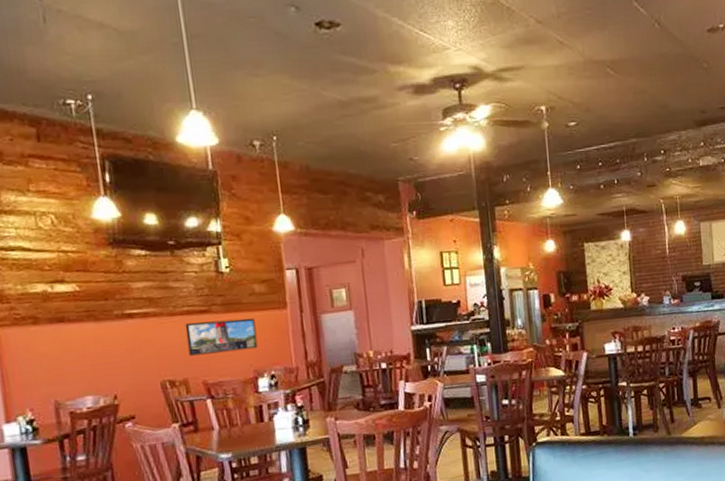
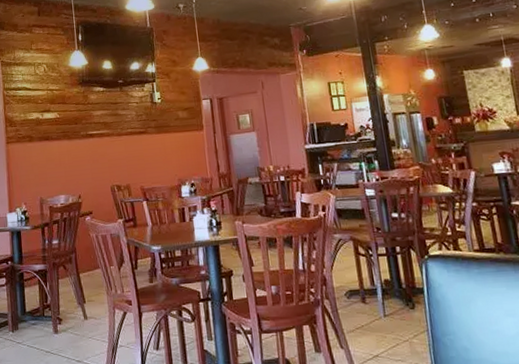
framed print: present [185,318,258,356] -> none [128,137,181,167]

